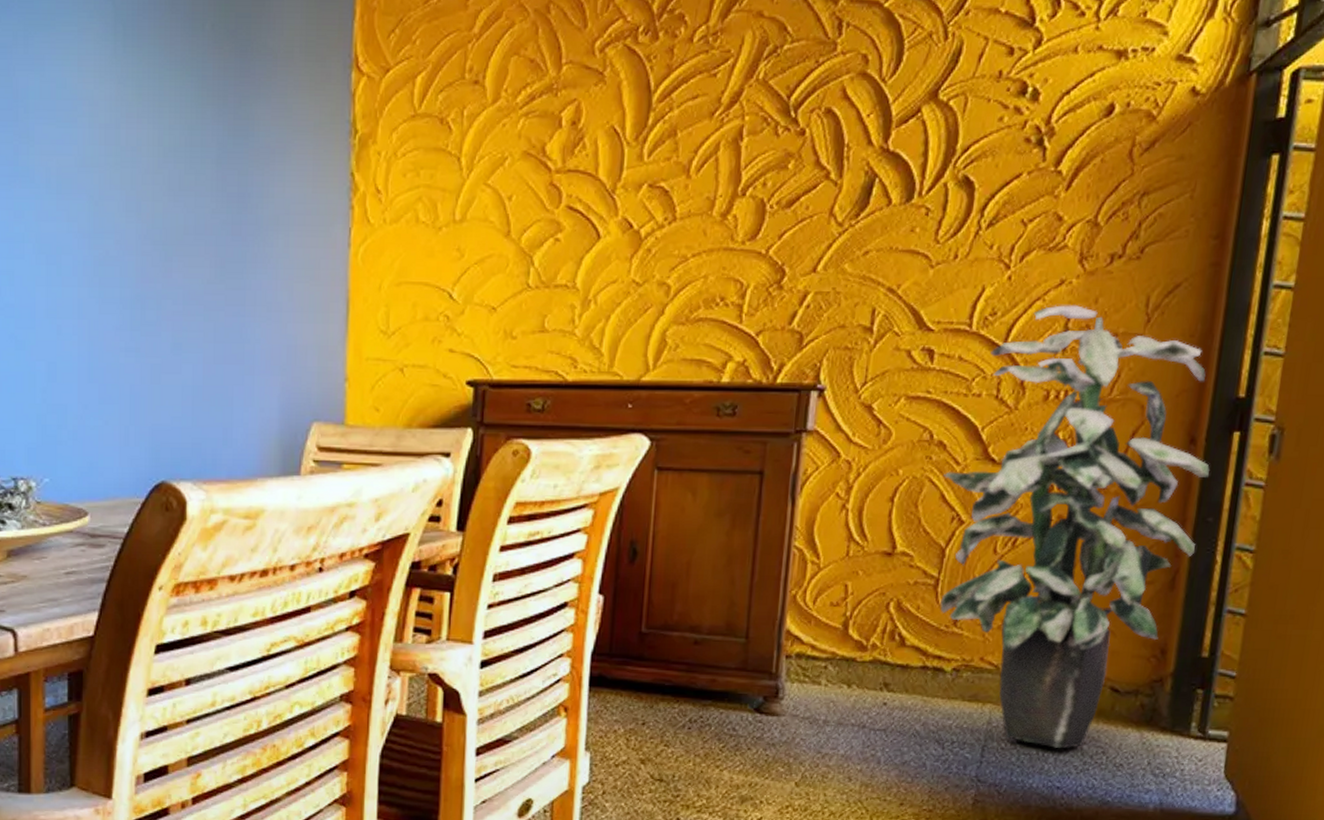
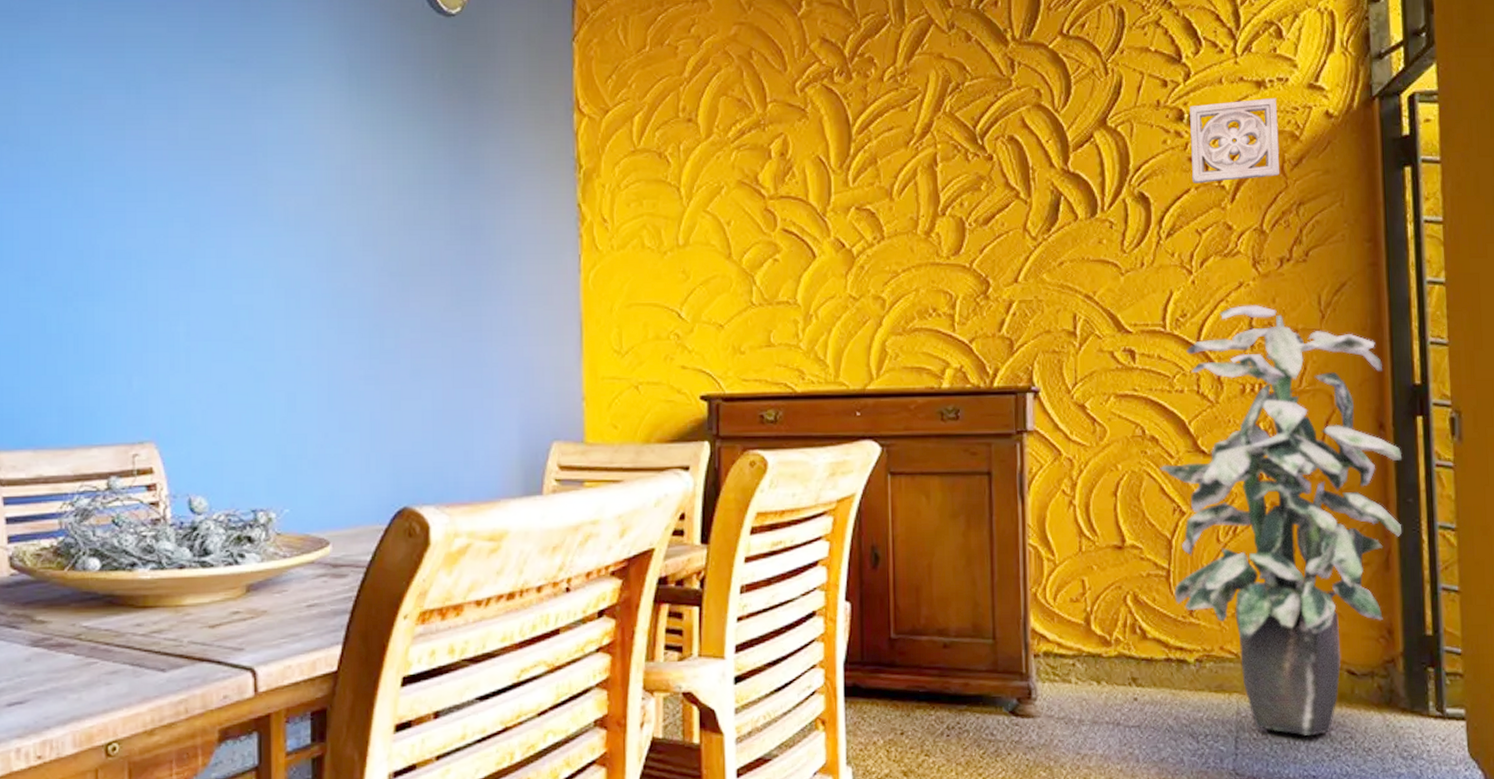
wall ornament: none [1025,71,1138,168] -> present [1190,98,1280,184]

